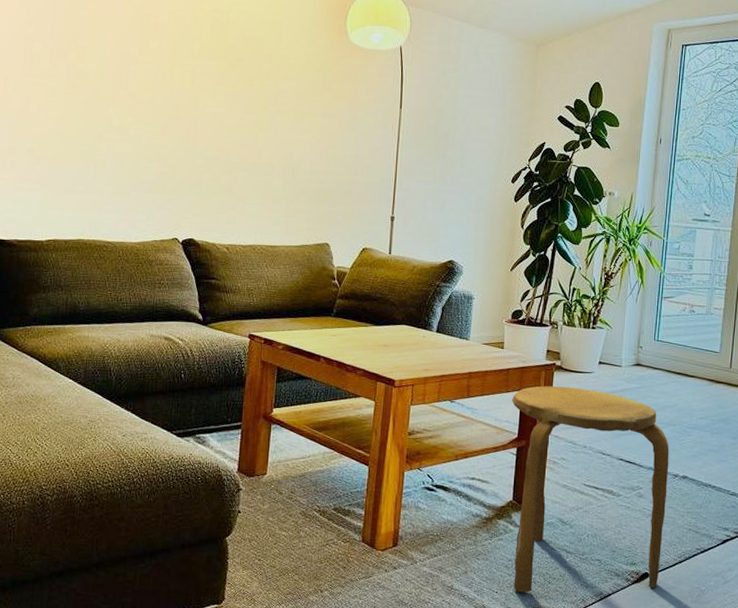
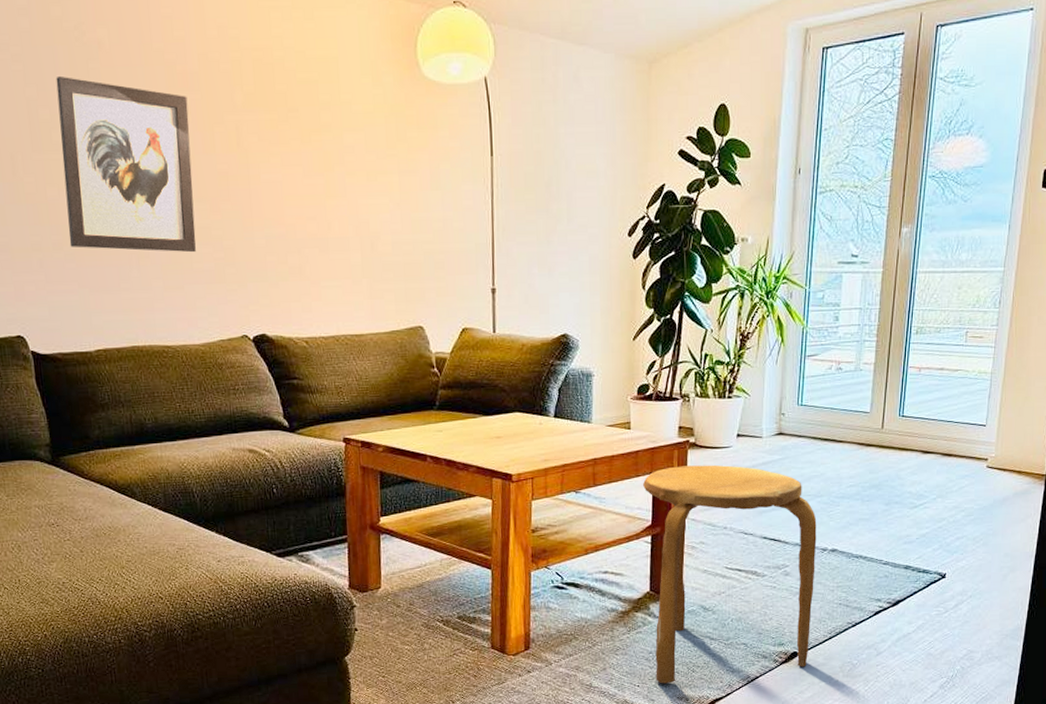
wall art: none [40,19,155,166] -> present [55,75,196,253]

